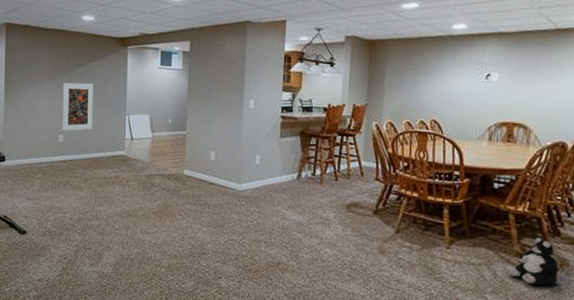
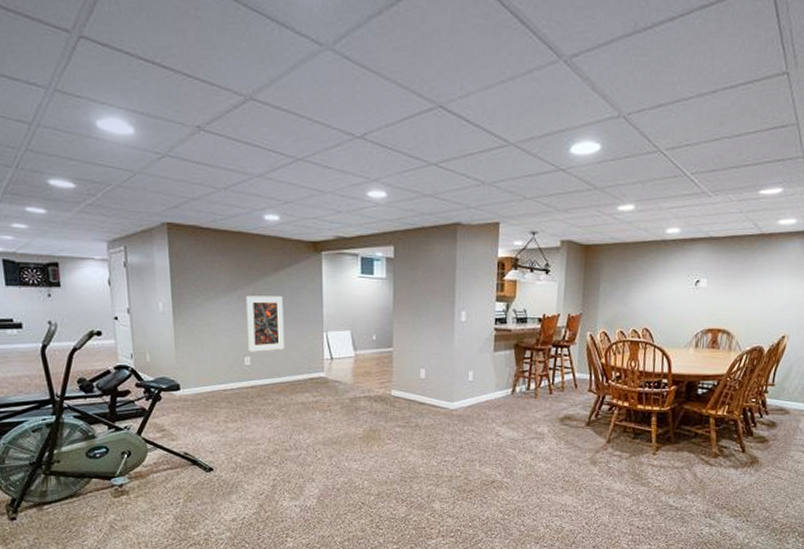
plush toy: present [505,237,559,286] -> none [704,438,750,482]

